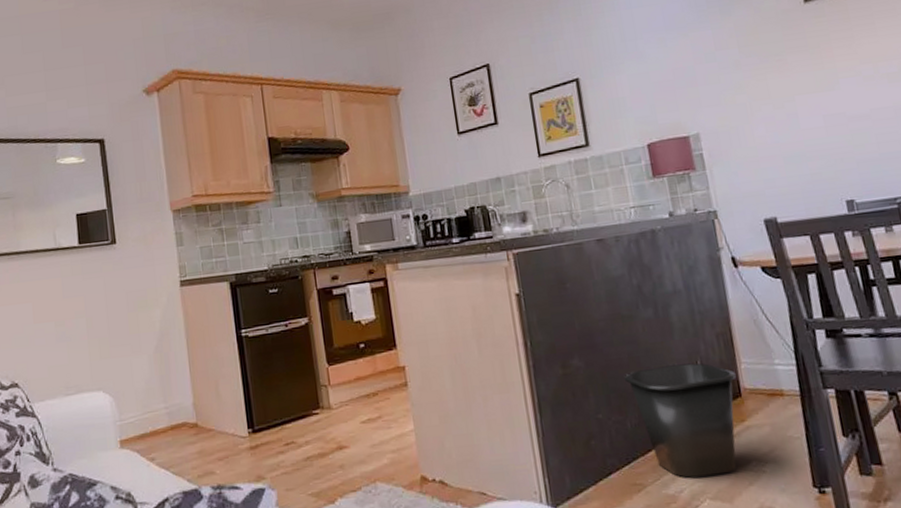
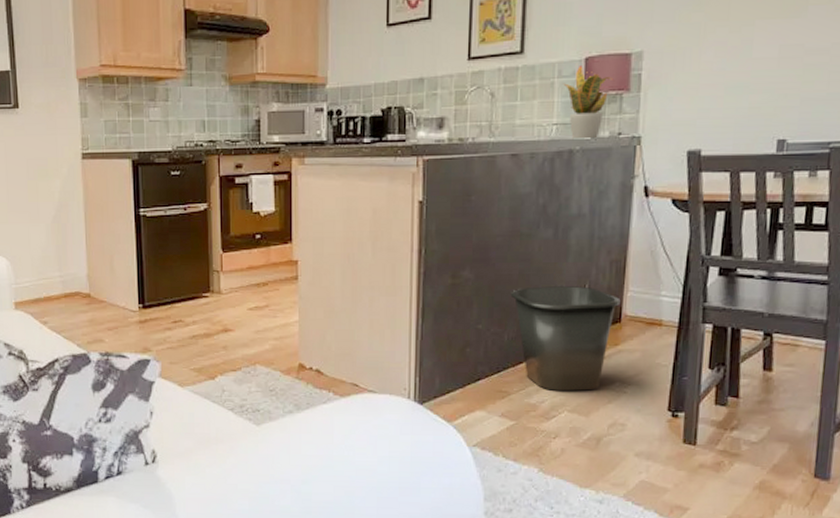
potted plant: none [631,150,678,221] -> present [563,64,614,141]

